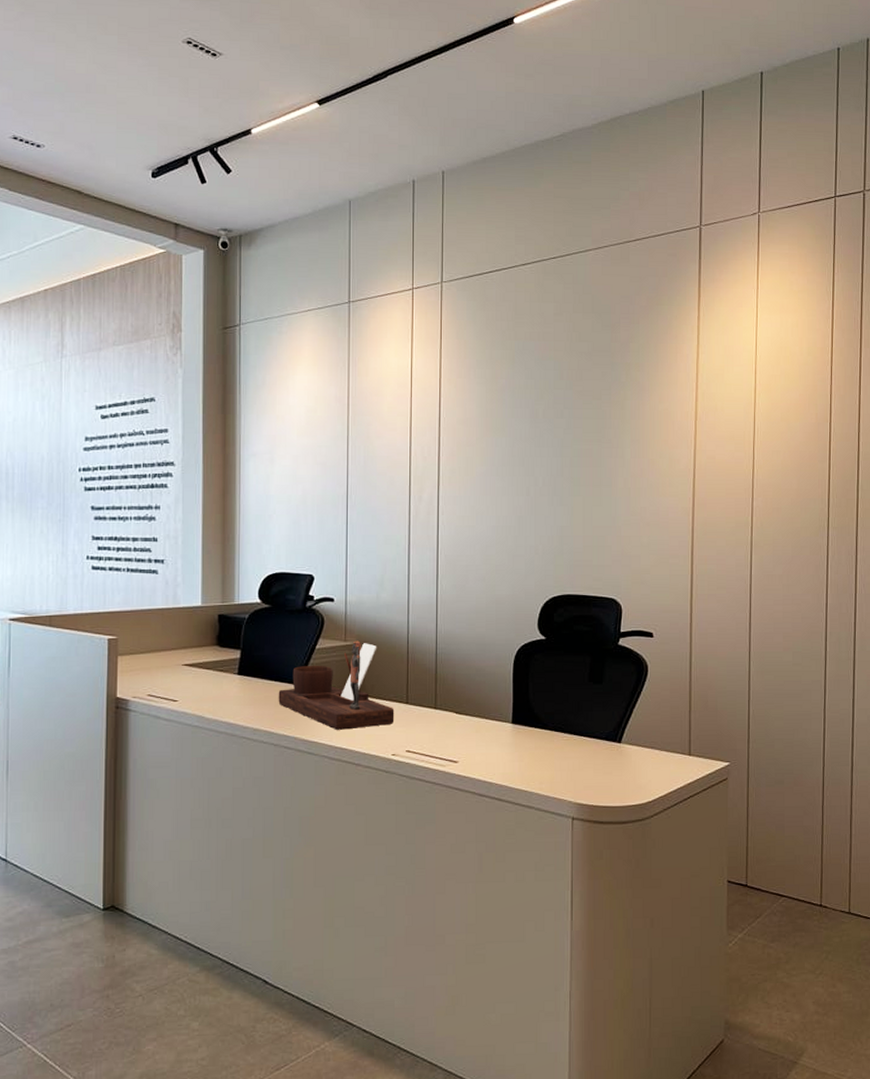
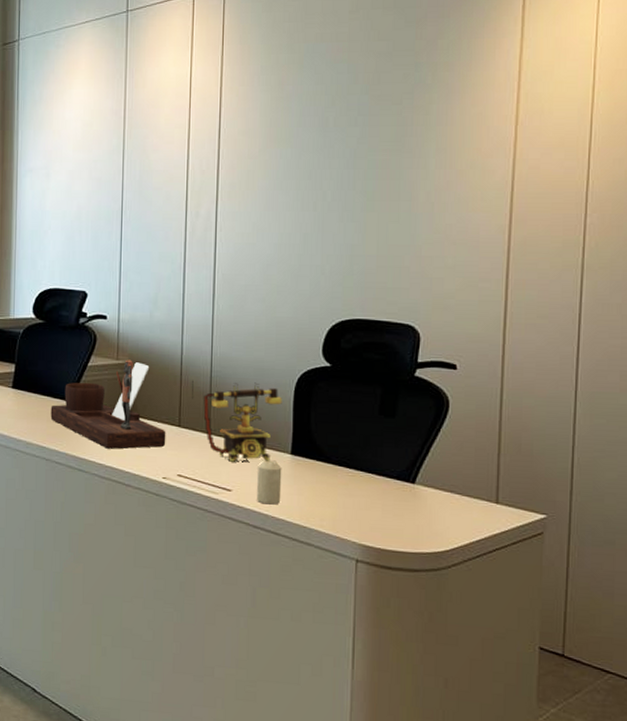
telephone: none [418,657,503,734] -> present [192,380,282,462]
candle: none [482,730,504,773] -> present [257,460,282,505]

